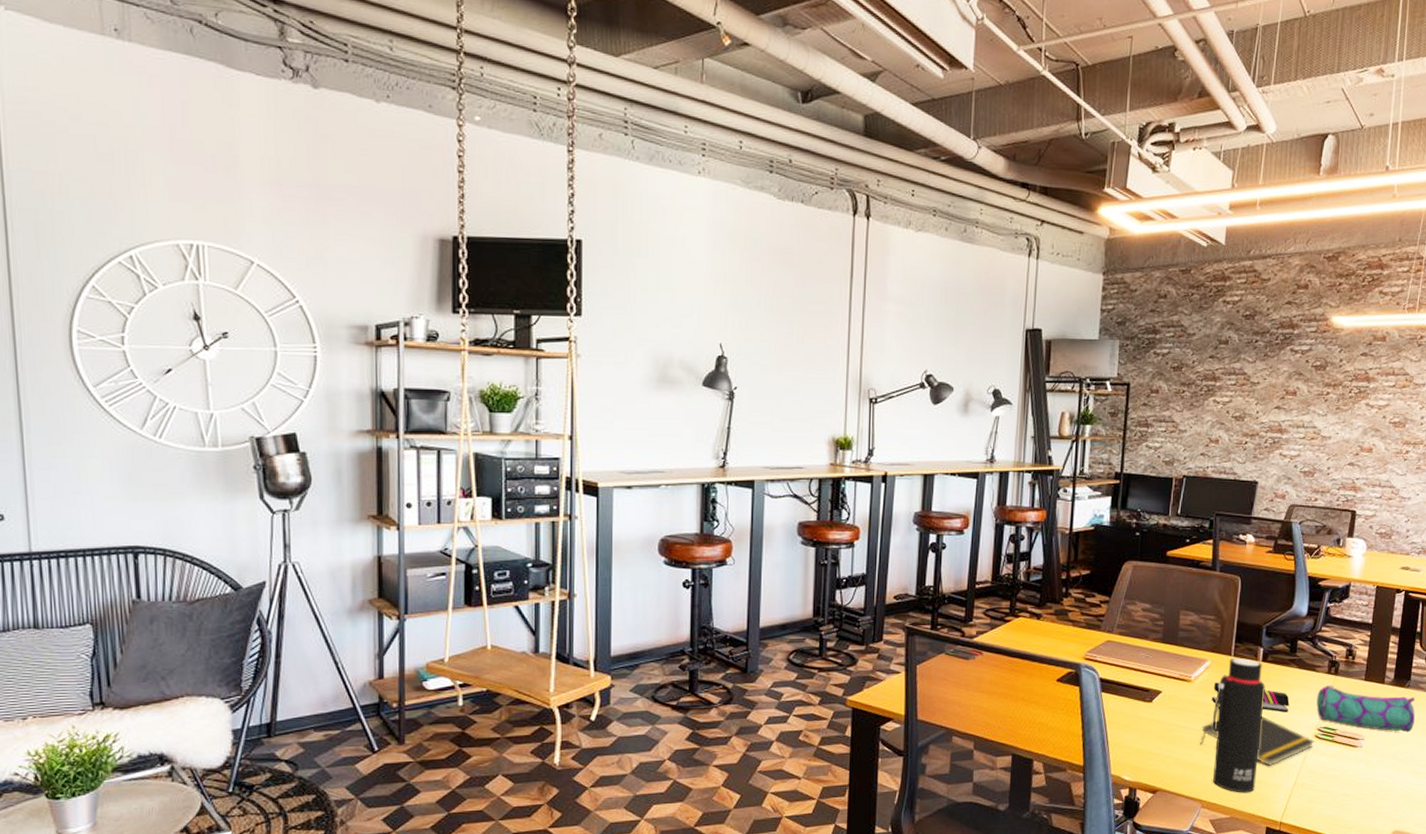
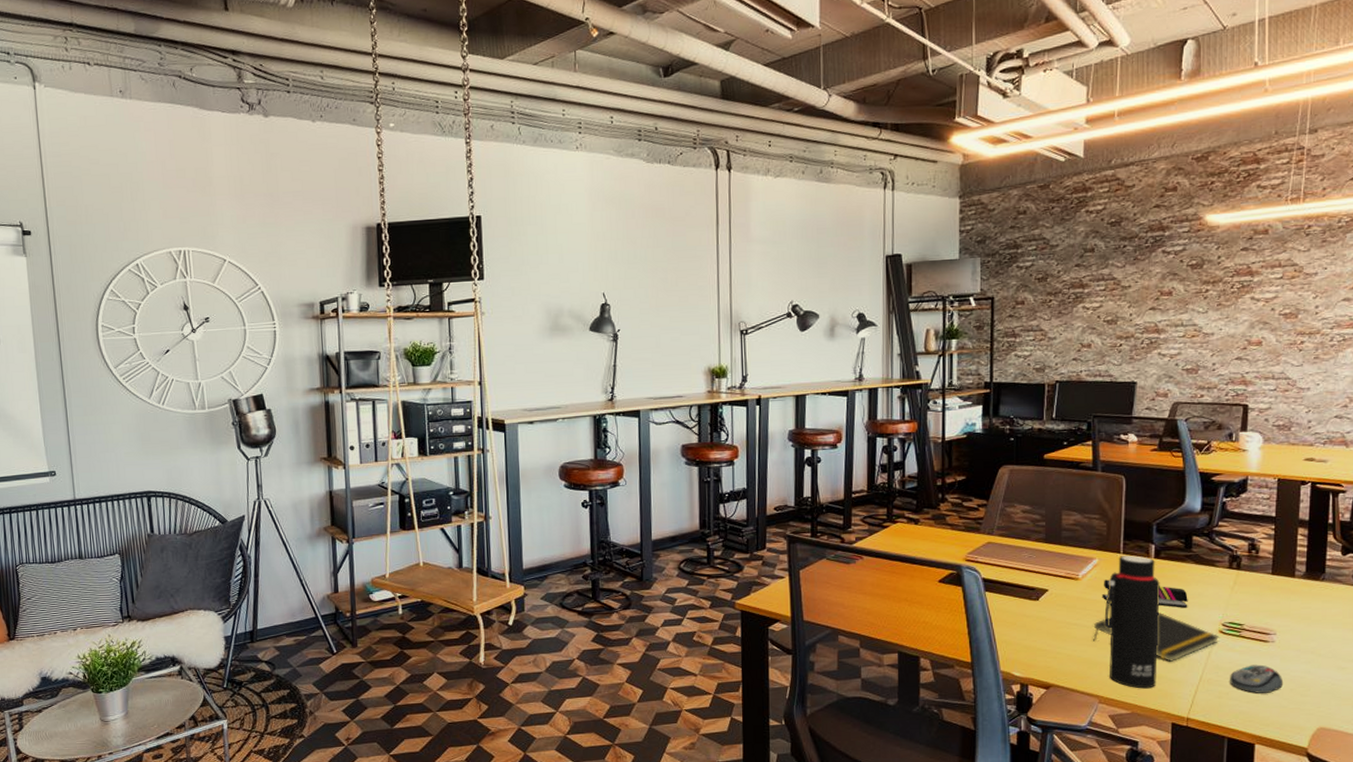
pencil case: present [1316,685,1416,733] -> none [1219,579,1334,627]
computer mouse: none [1321,769,1367,798] -> present [1230,664,1284,693]

